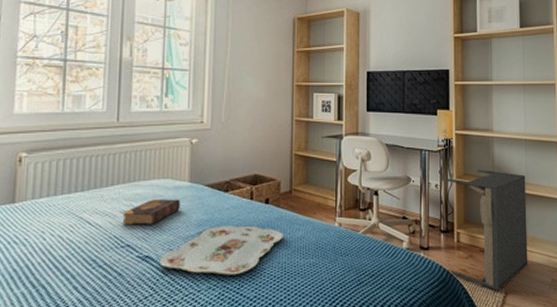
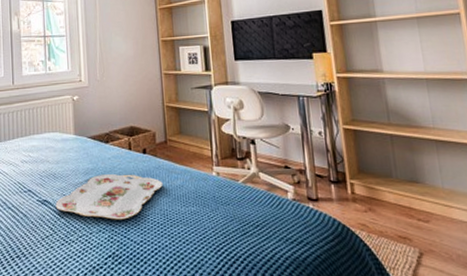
book: present [122,198,181,226] -> none [23,149,69,174]
laundry hamper: present [445,170,528,292] -> none [329,114,447,251]

